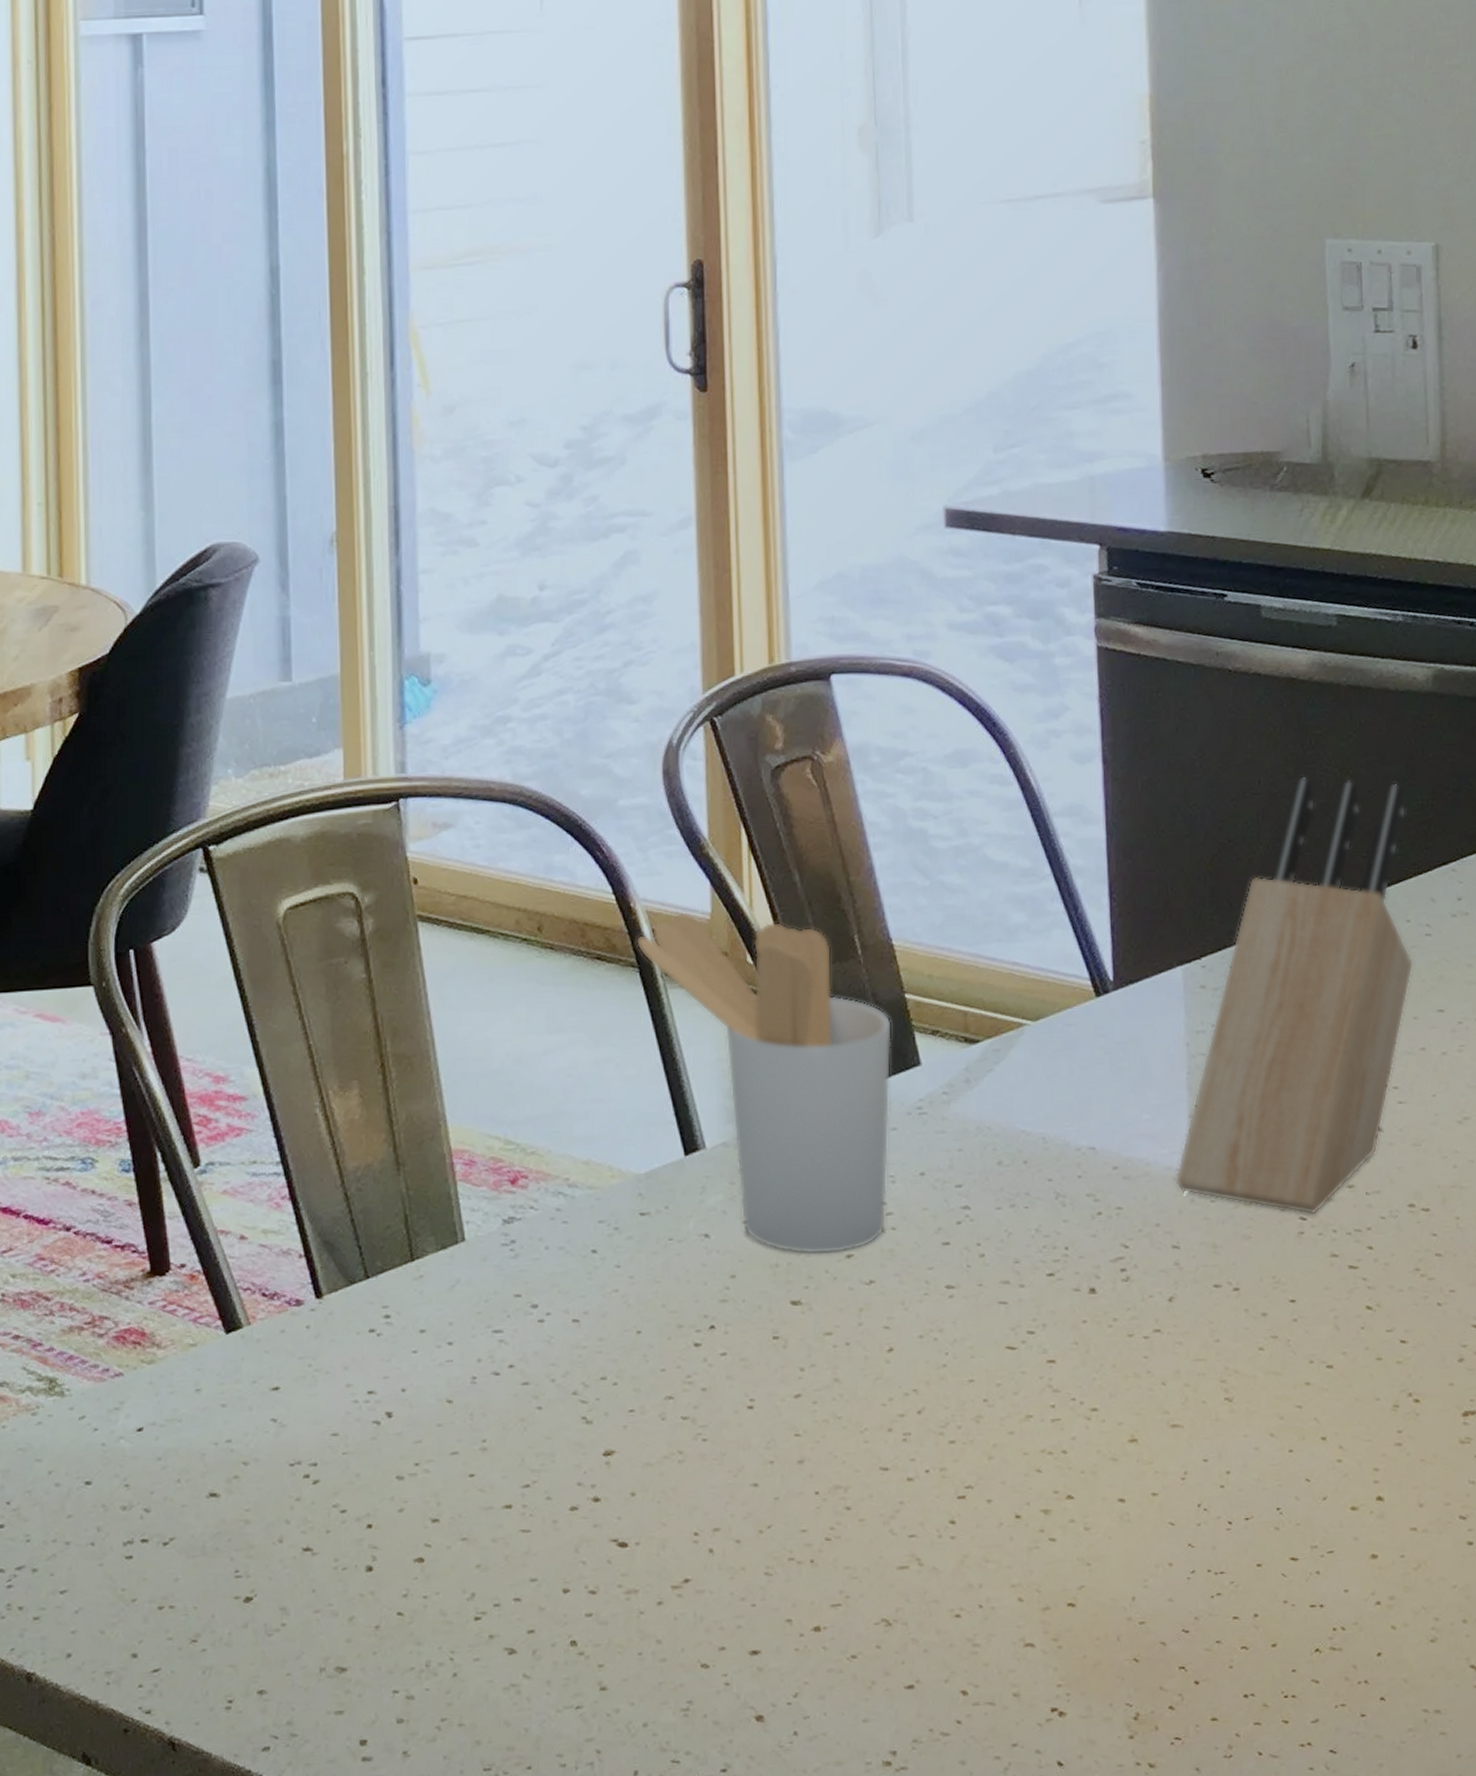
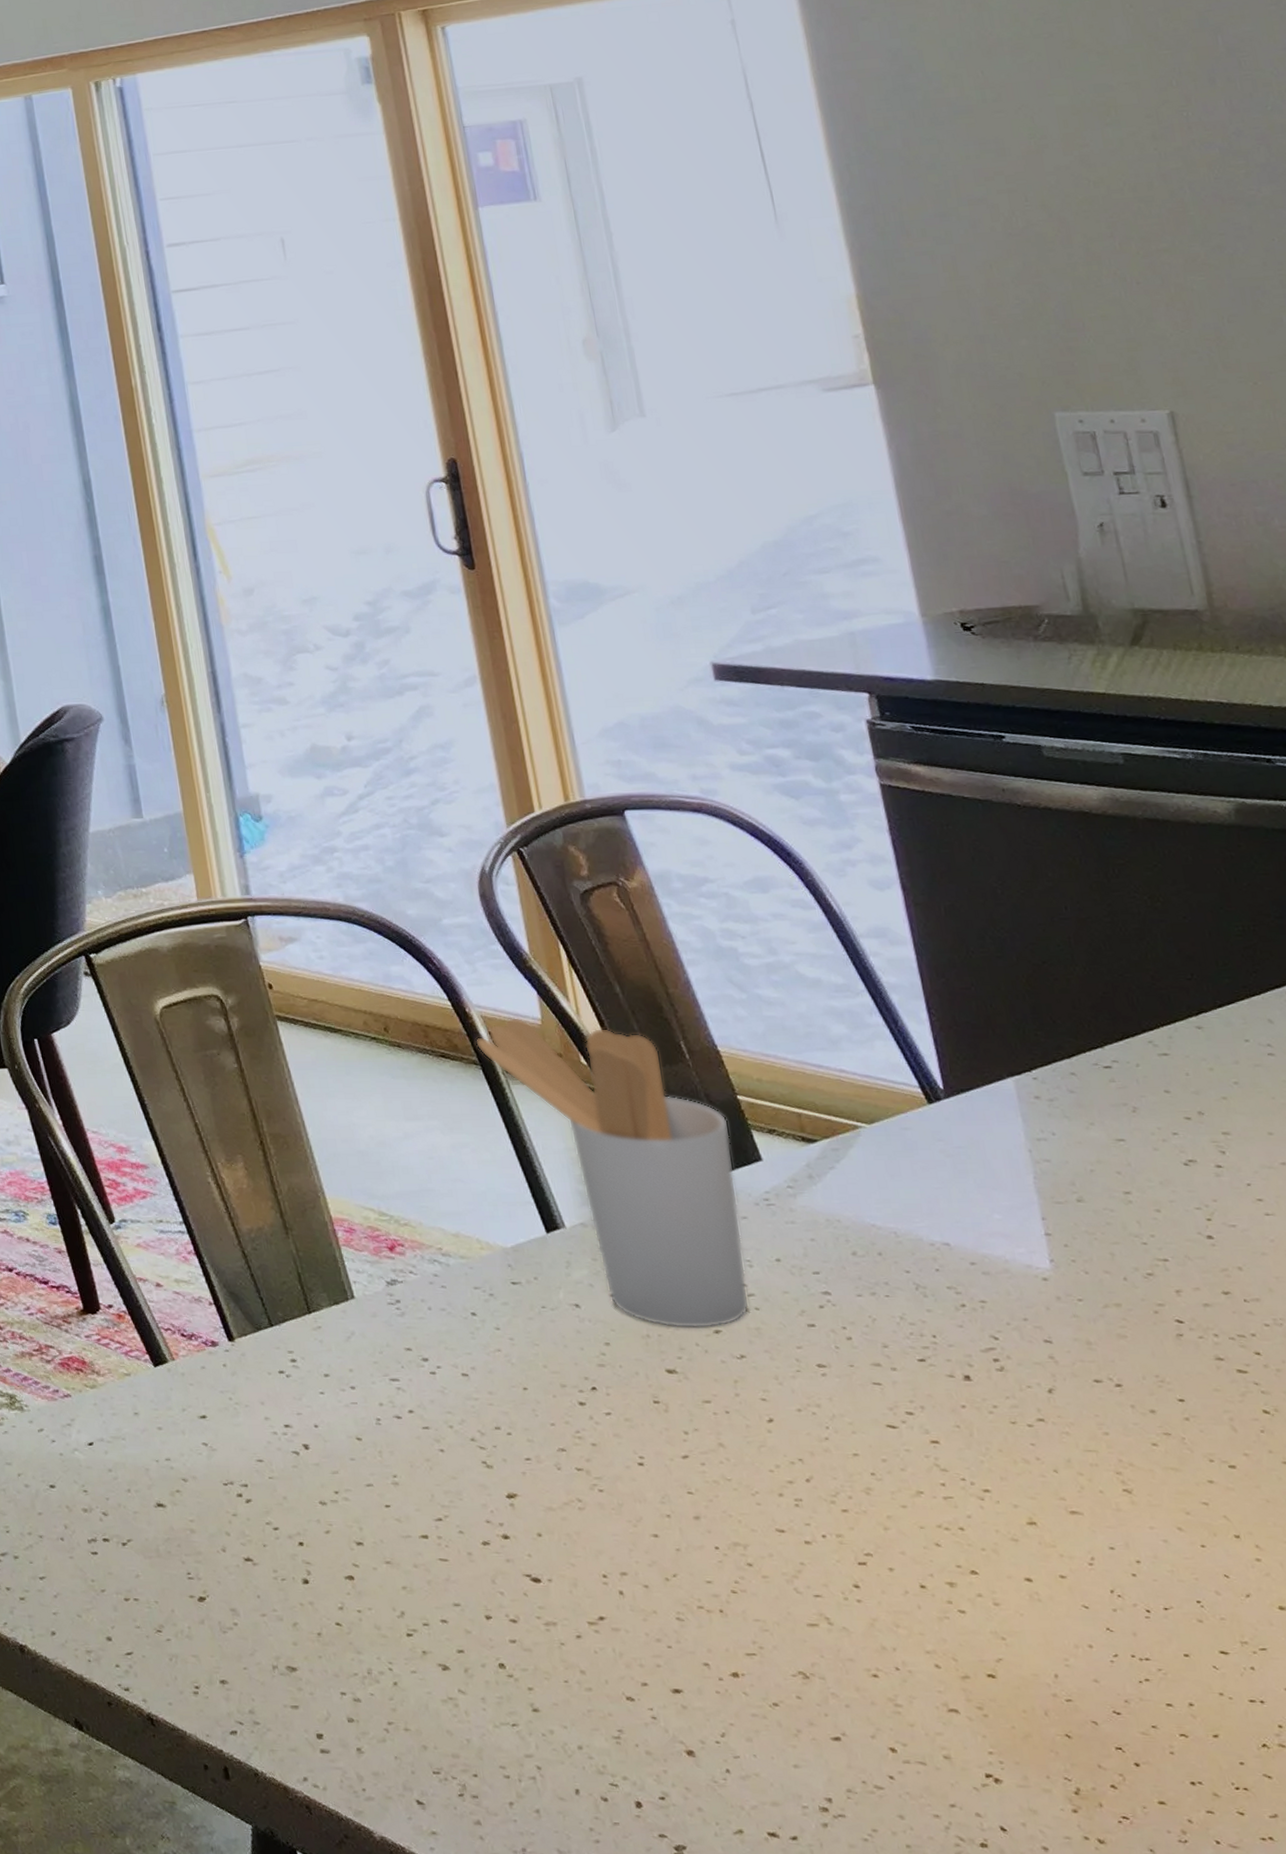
knife block: present [1174,776,1414,1215] -> none [1036,903,1261,1319]

